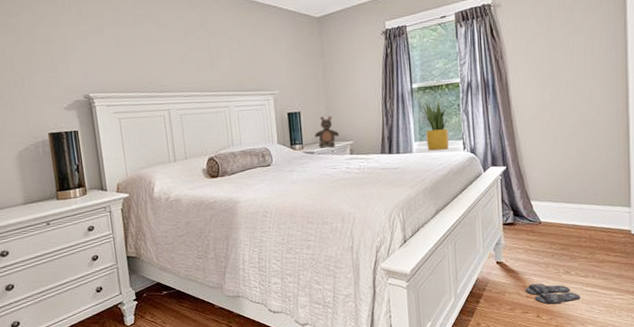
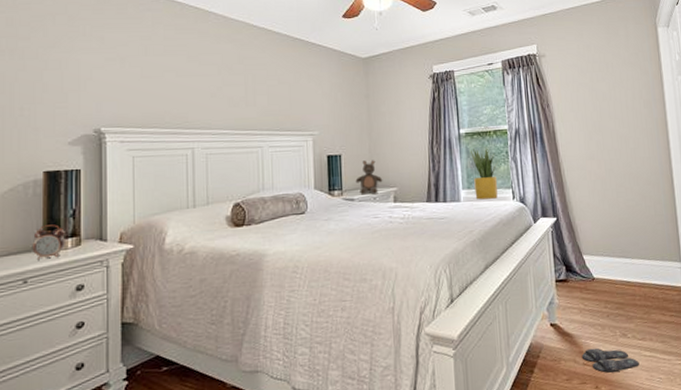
alarm clock: none [48,177,75,206] -> present [31,224,65,260]

